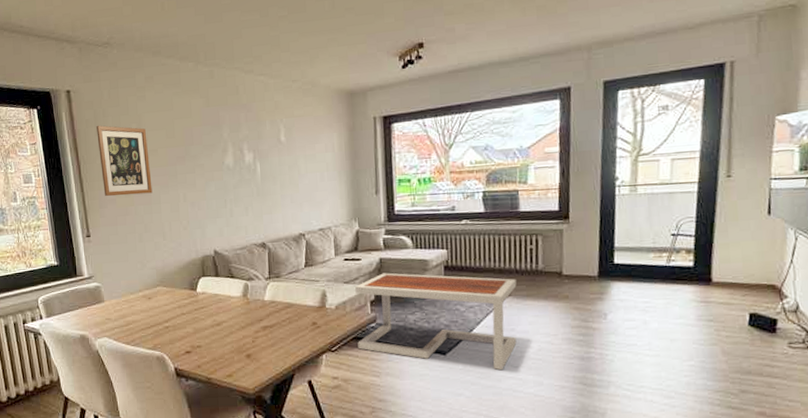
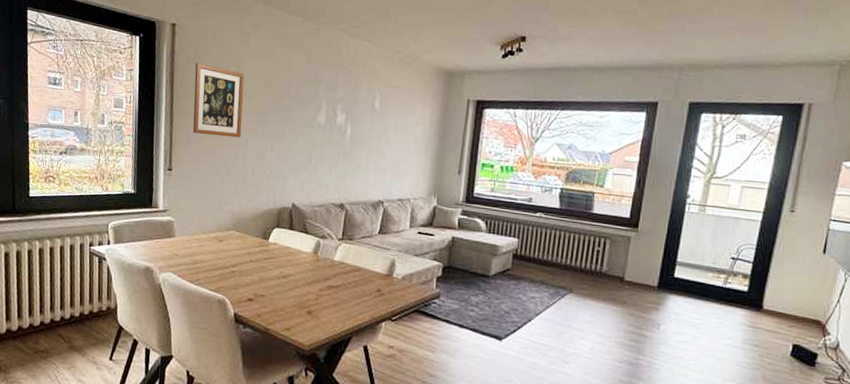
coffee table: present [355,273,517,371] -> none [418,251,580,364]

